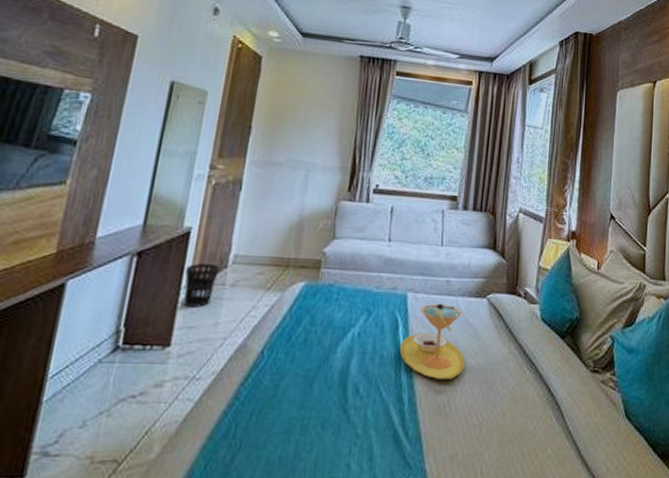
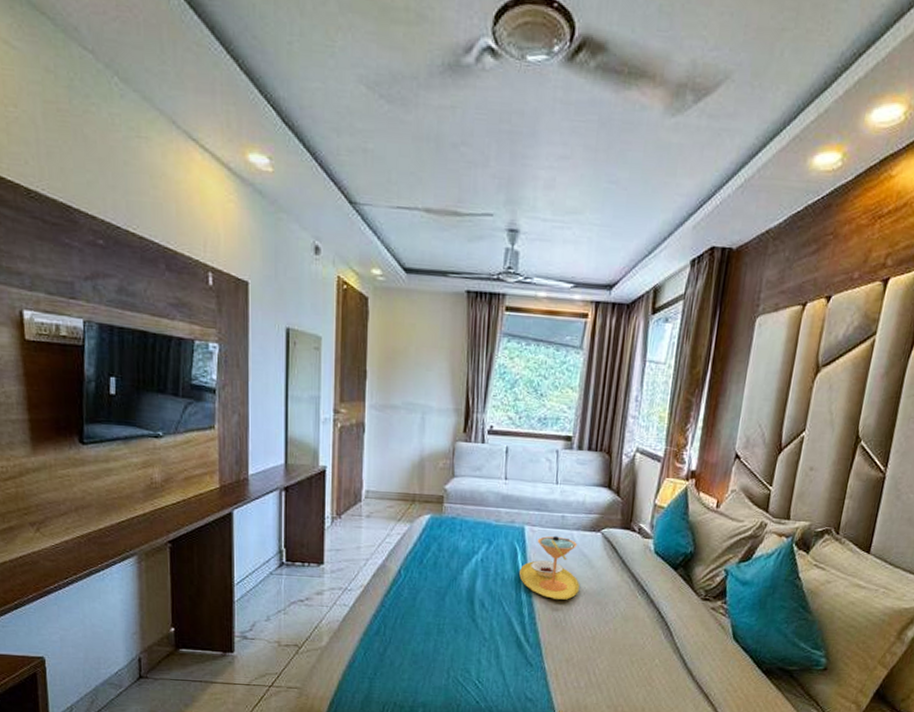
wastebasket: present [183,263,220,308] -> none [327,497,355,534]

